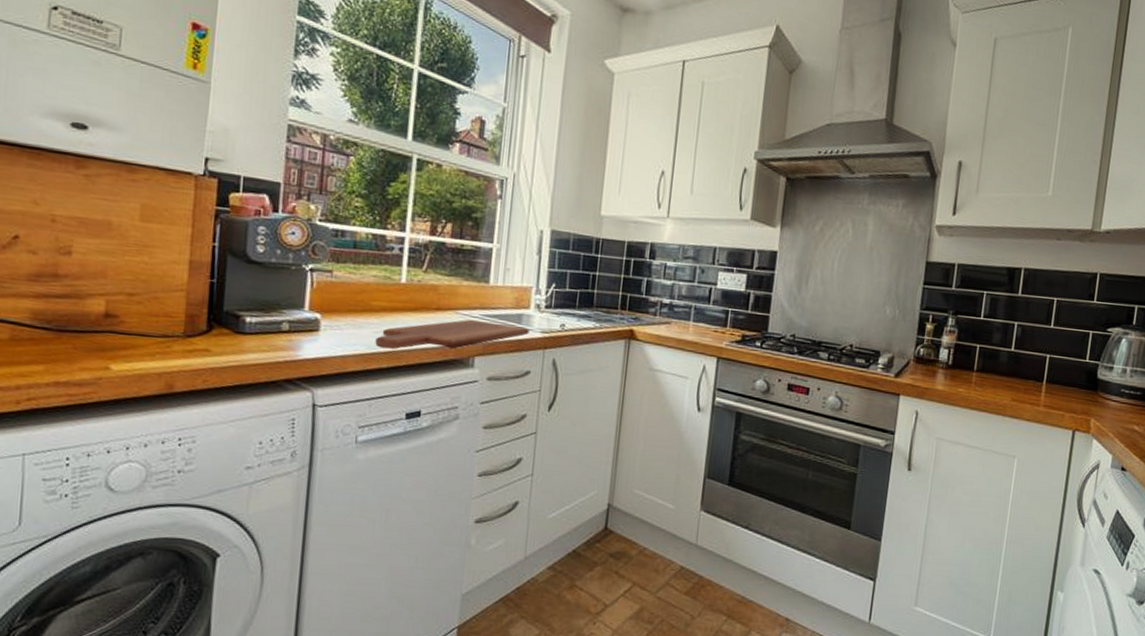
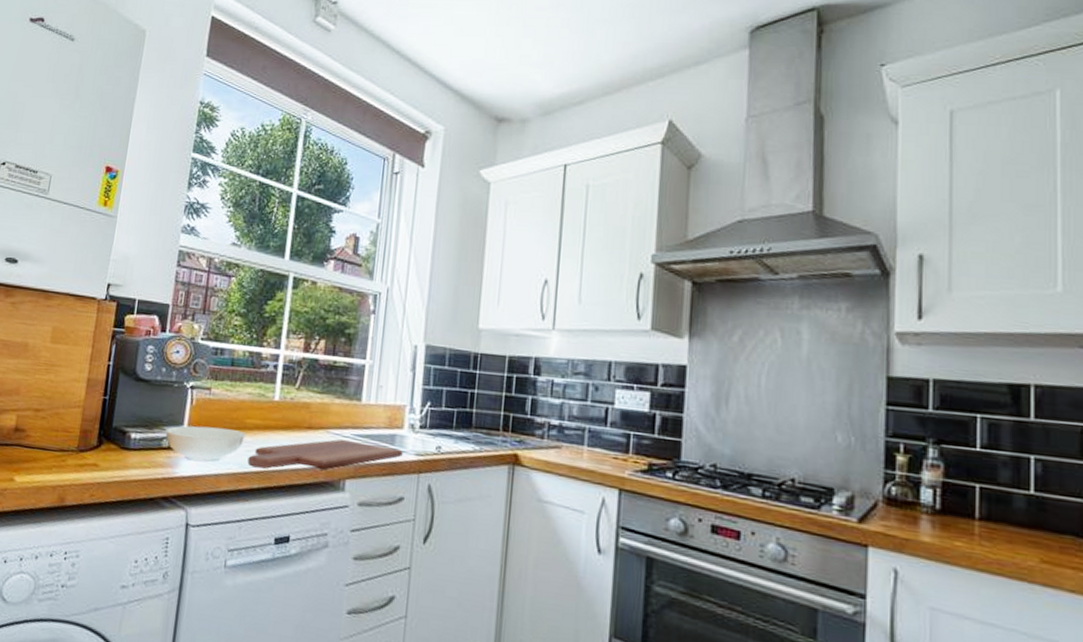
bowl: none [284,308,373,345] -> present [165,425,247,463]

